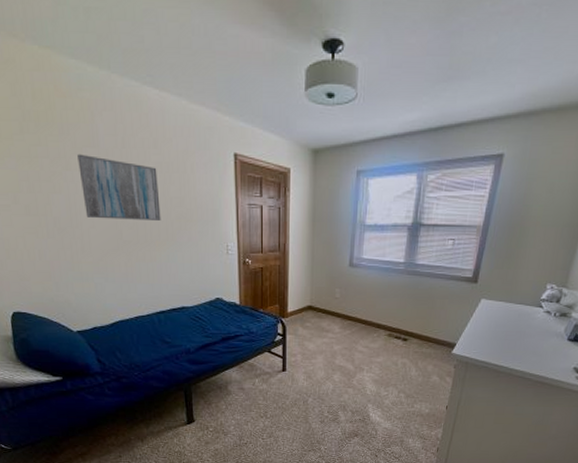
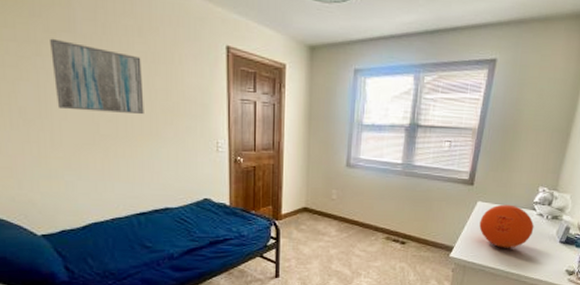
decorative ball: none [482,302,541,345] -> present [479,204,534,248]

